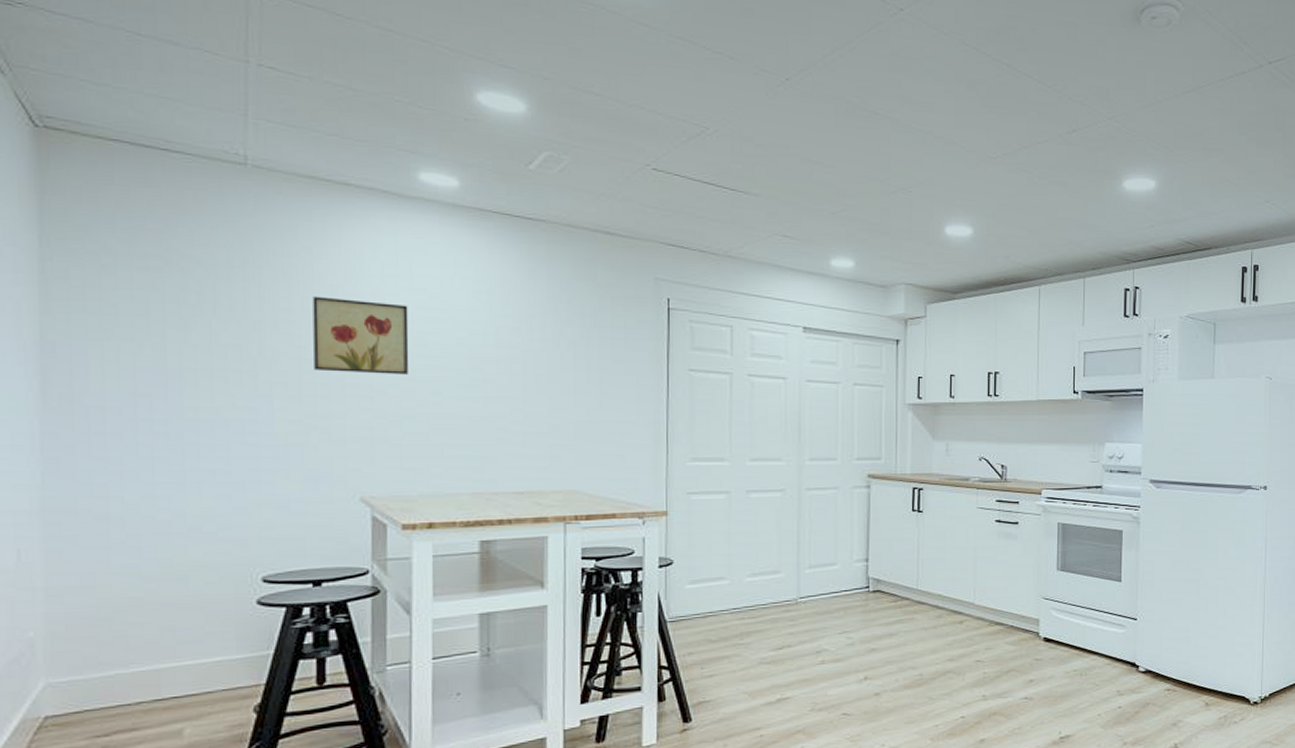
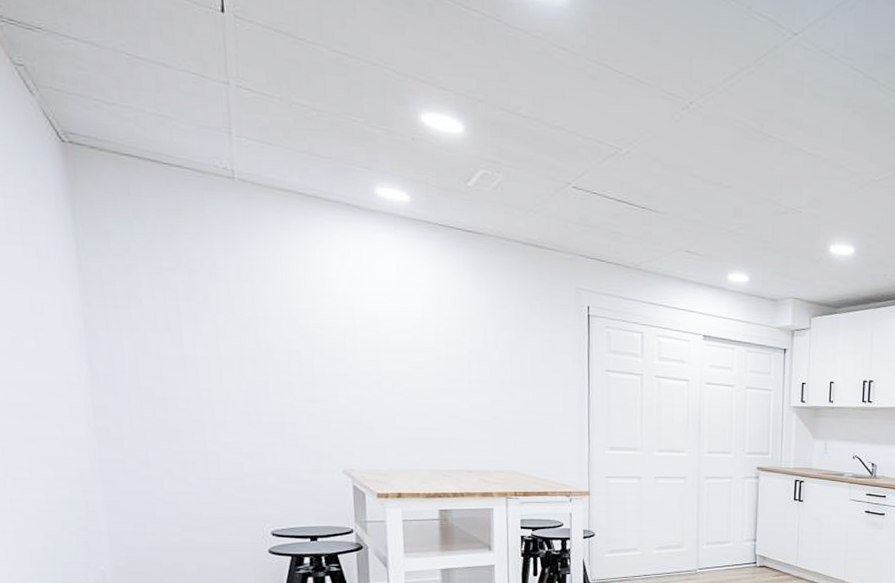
wall art: present [312,296,409,375] -> none [295,297,376,367]

